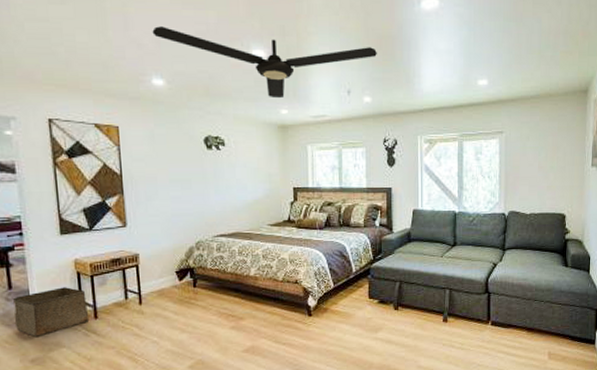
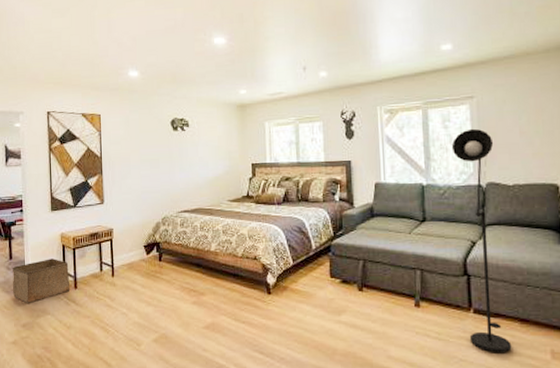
ceiling fan: present [152,26,377,99] -> none [130,24,332,80]
floor lamp: none [482,161,519,357] -> present [451,128,512,352]

